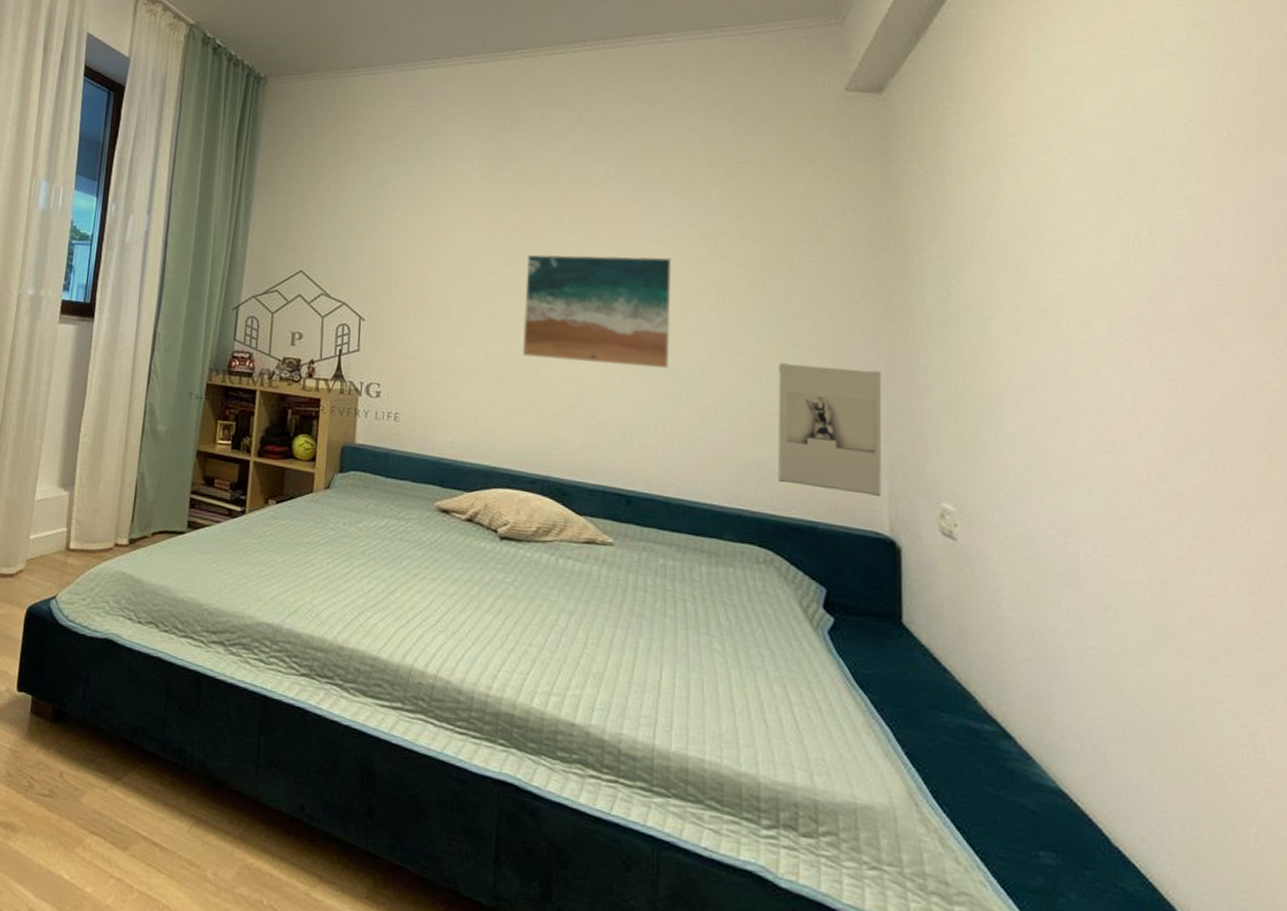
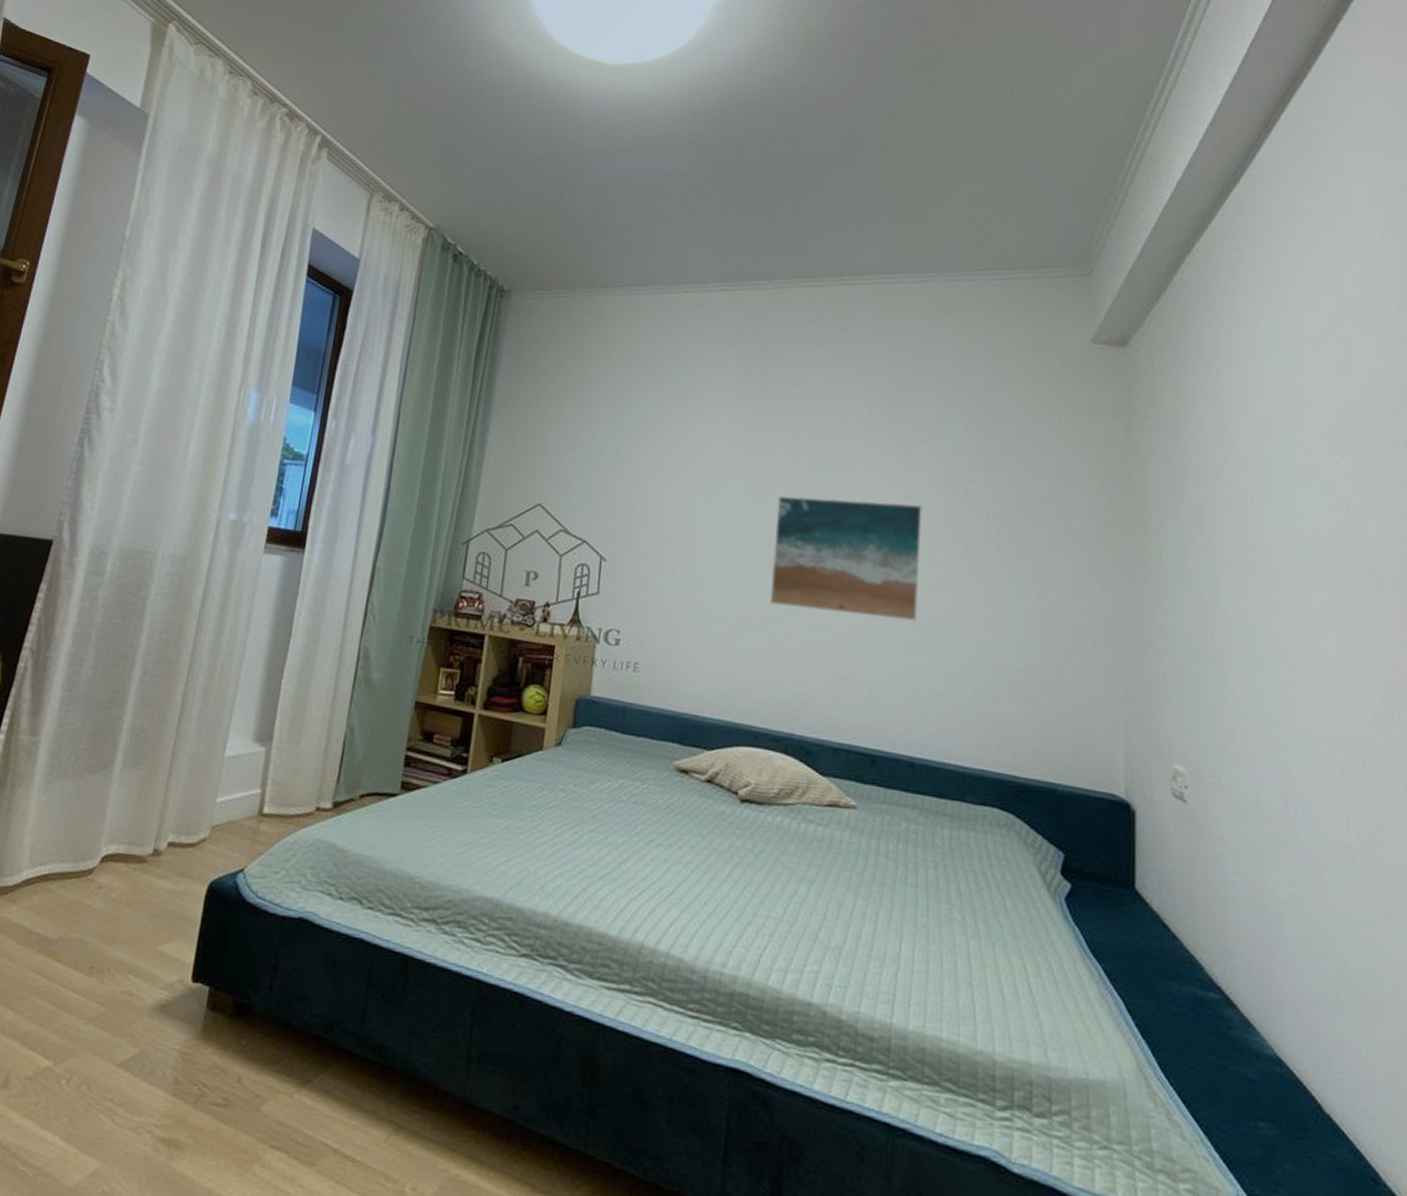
wall sculpture: present [777,363,882,496] -> none [1019,618,1121,757]

